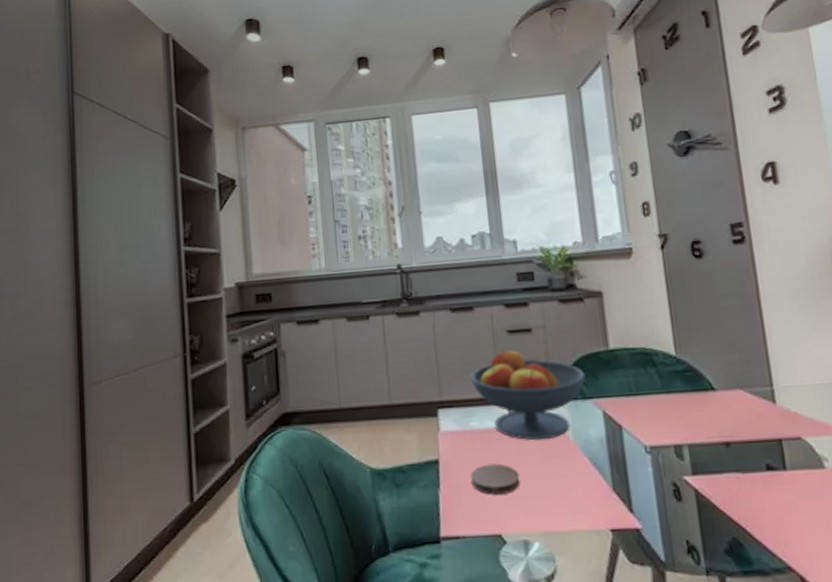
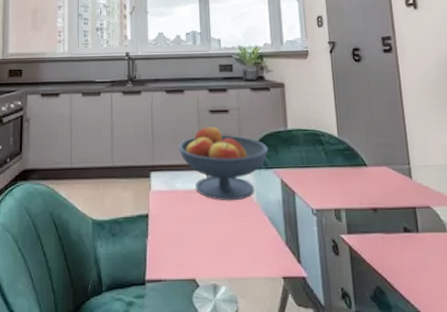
coaster: present [470,463,521,495] -> none [173,219,213,245]

